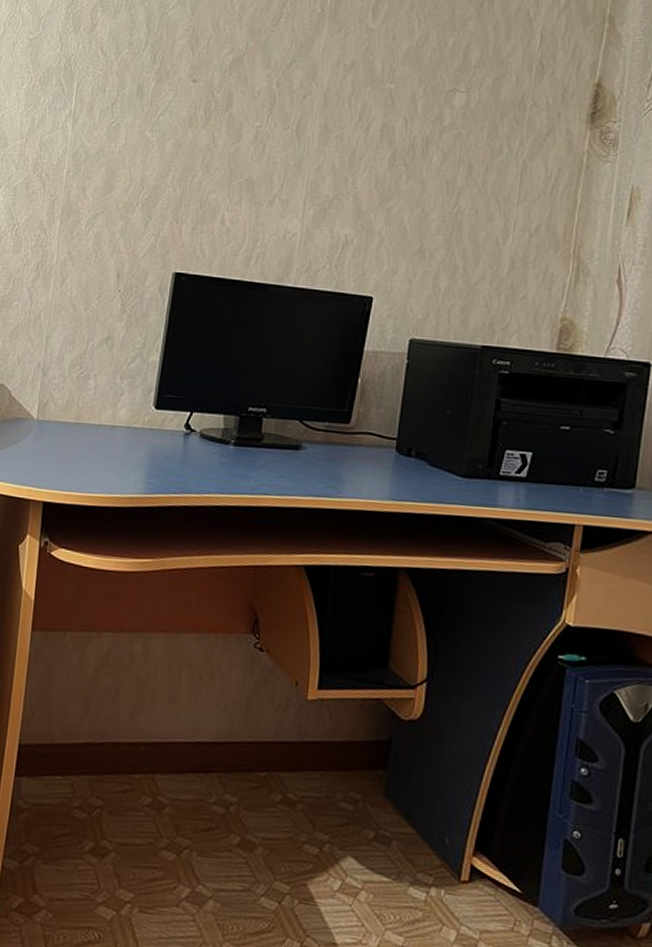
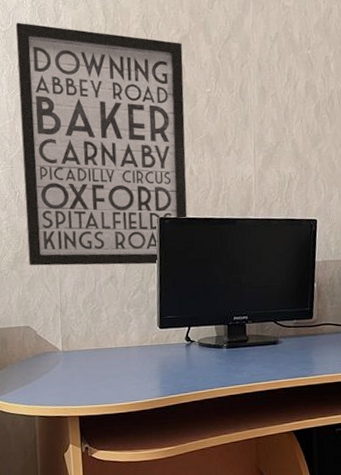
wall art: none [15,30,234,330] -> present [15,22,187,266]

